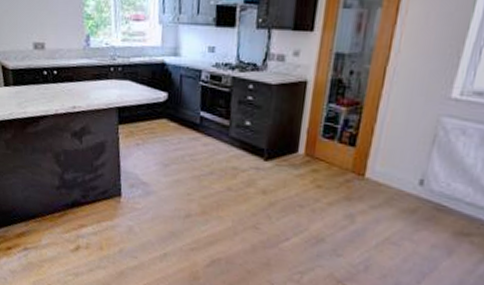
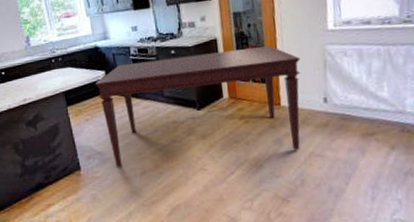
dining table: none [153,89,405,232] -> present [95,46,301,168]

